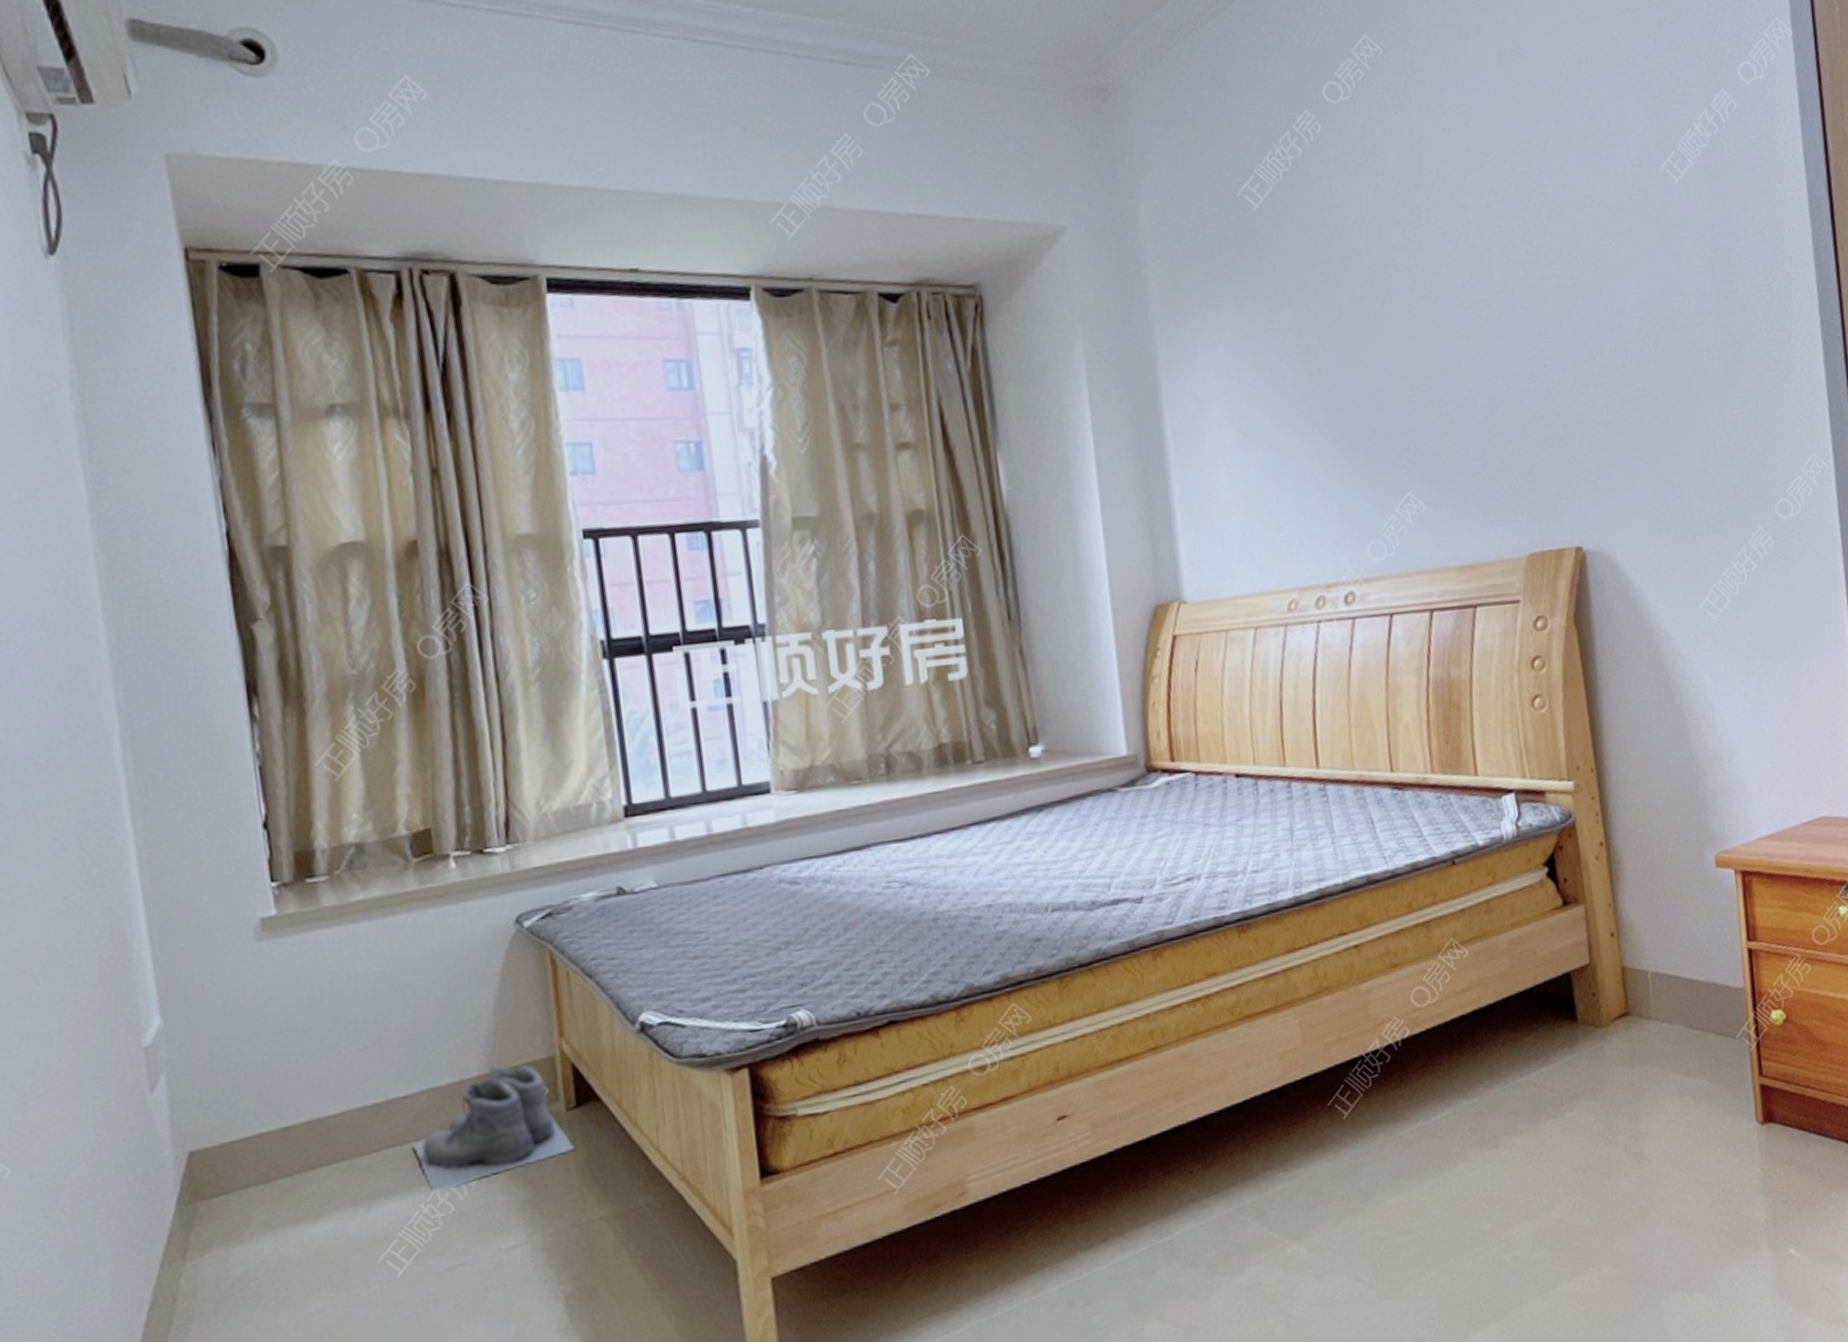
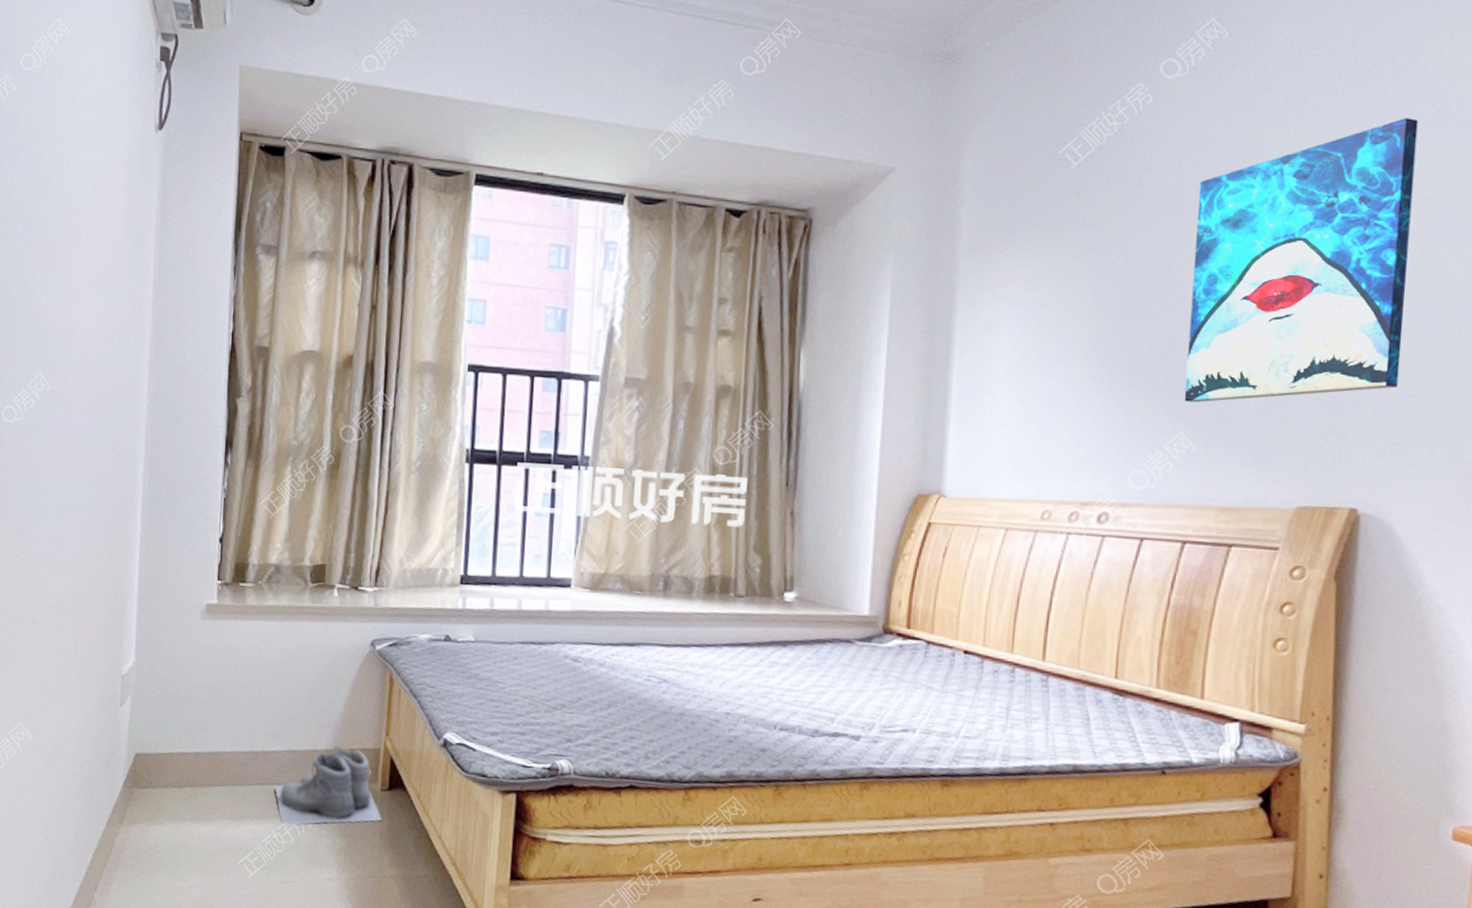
wall art: none [1382,132,1597,458] -> present [1184,118,1419,403]

